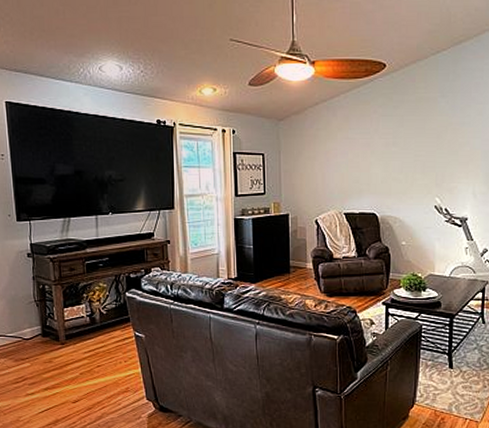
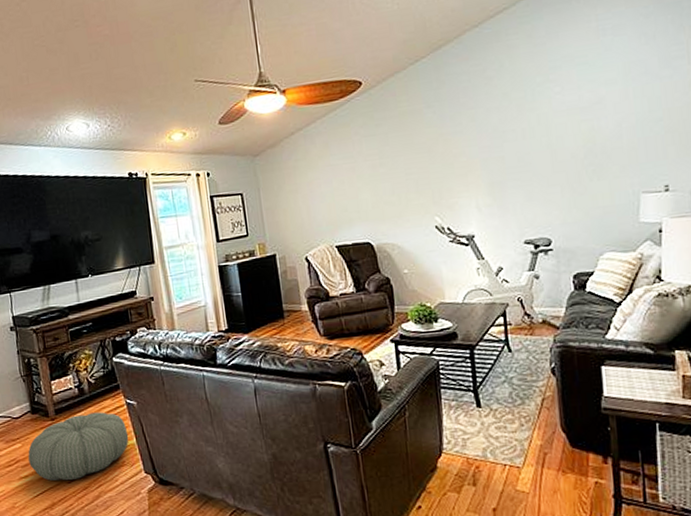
pouf: none [36,341,135,401] -> present [28,412,129,481]

